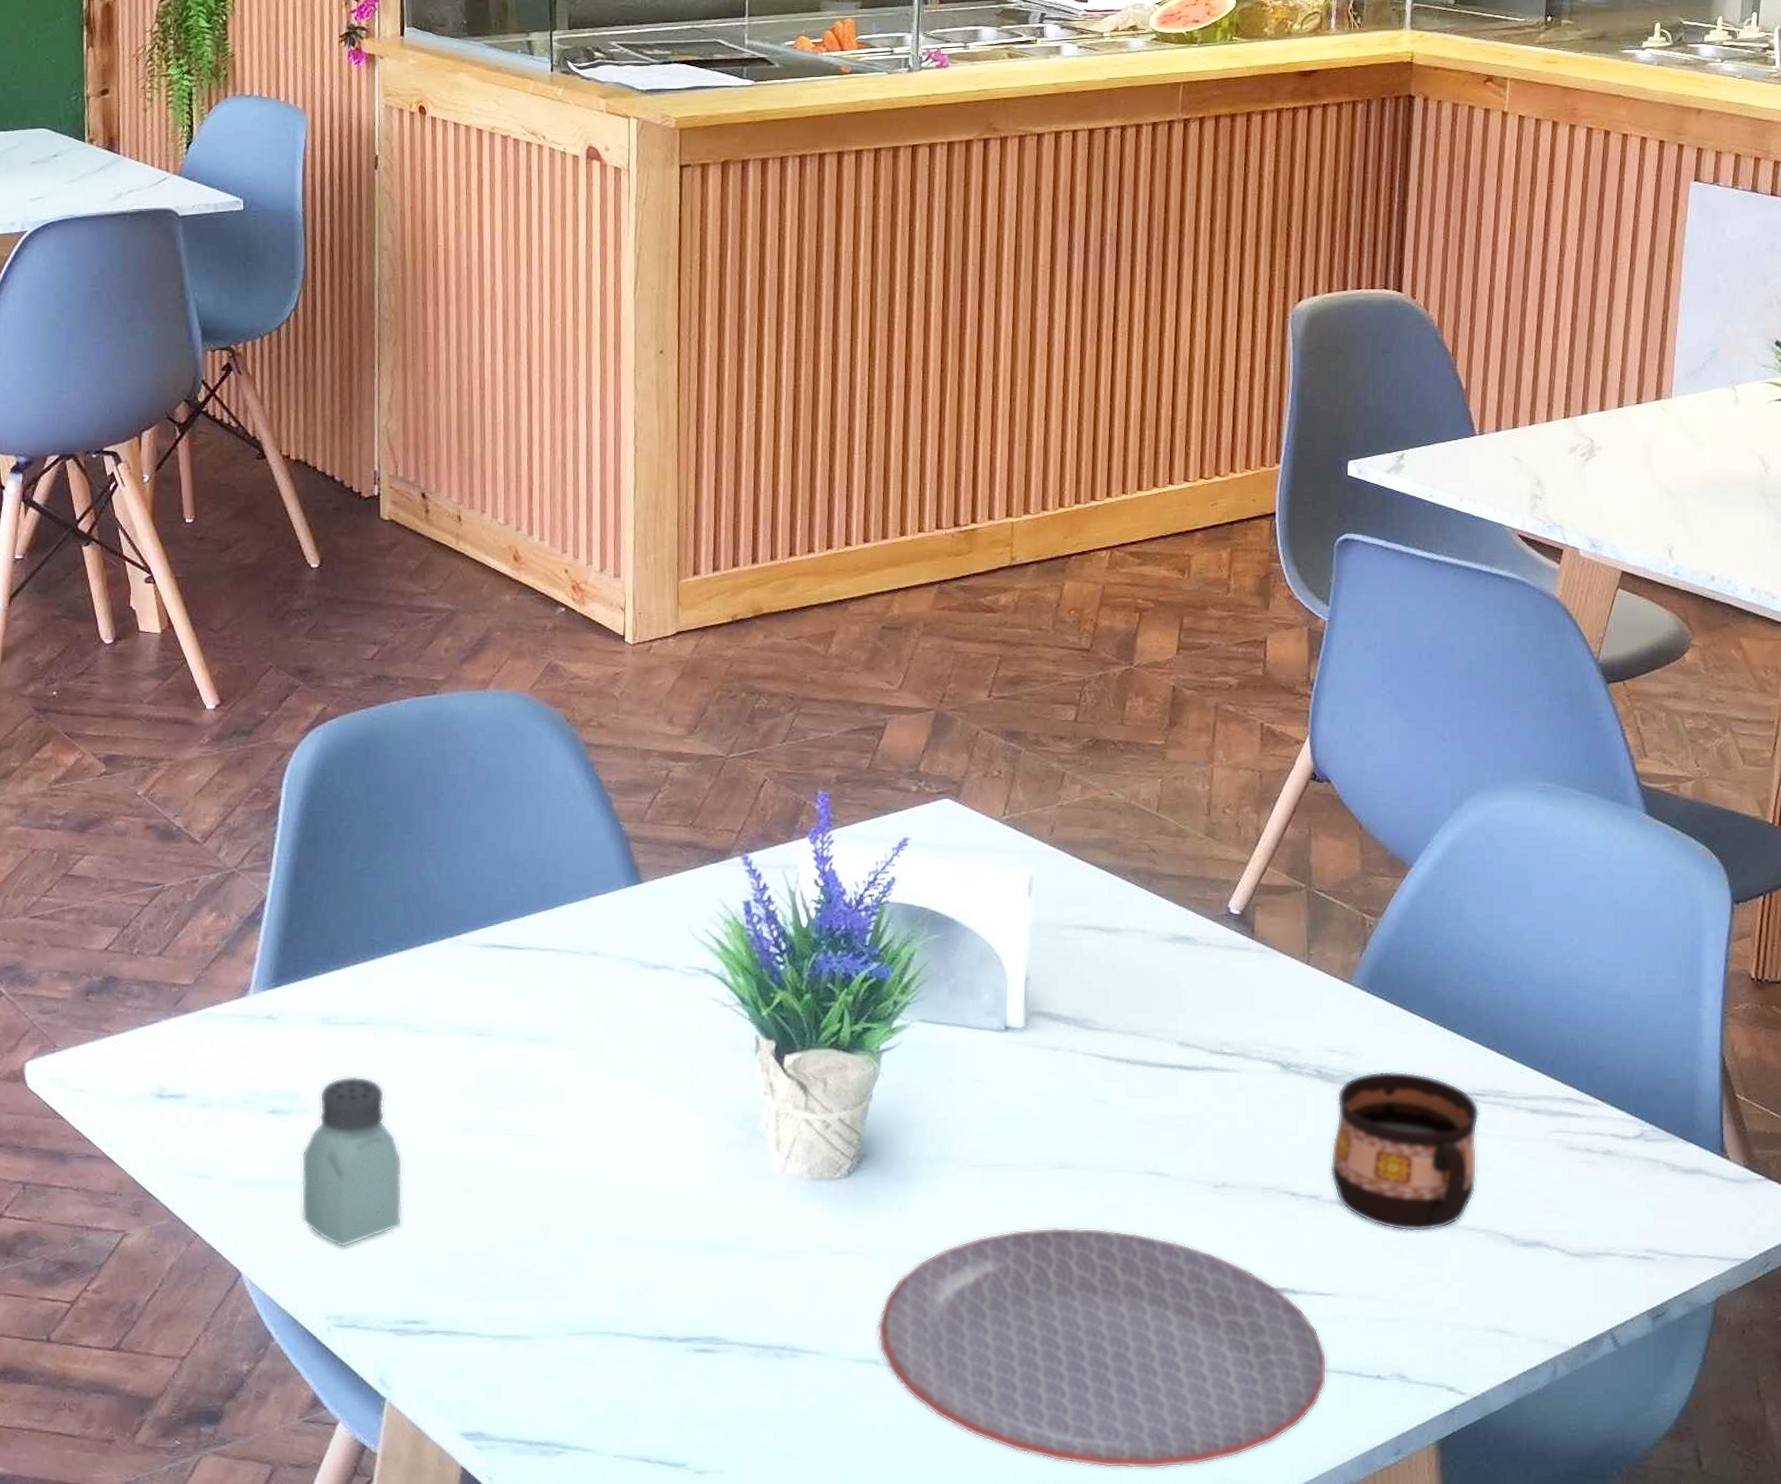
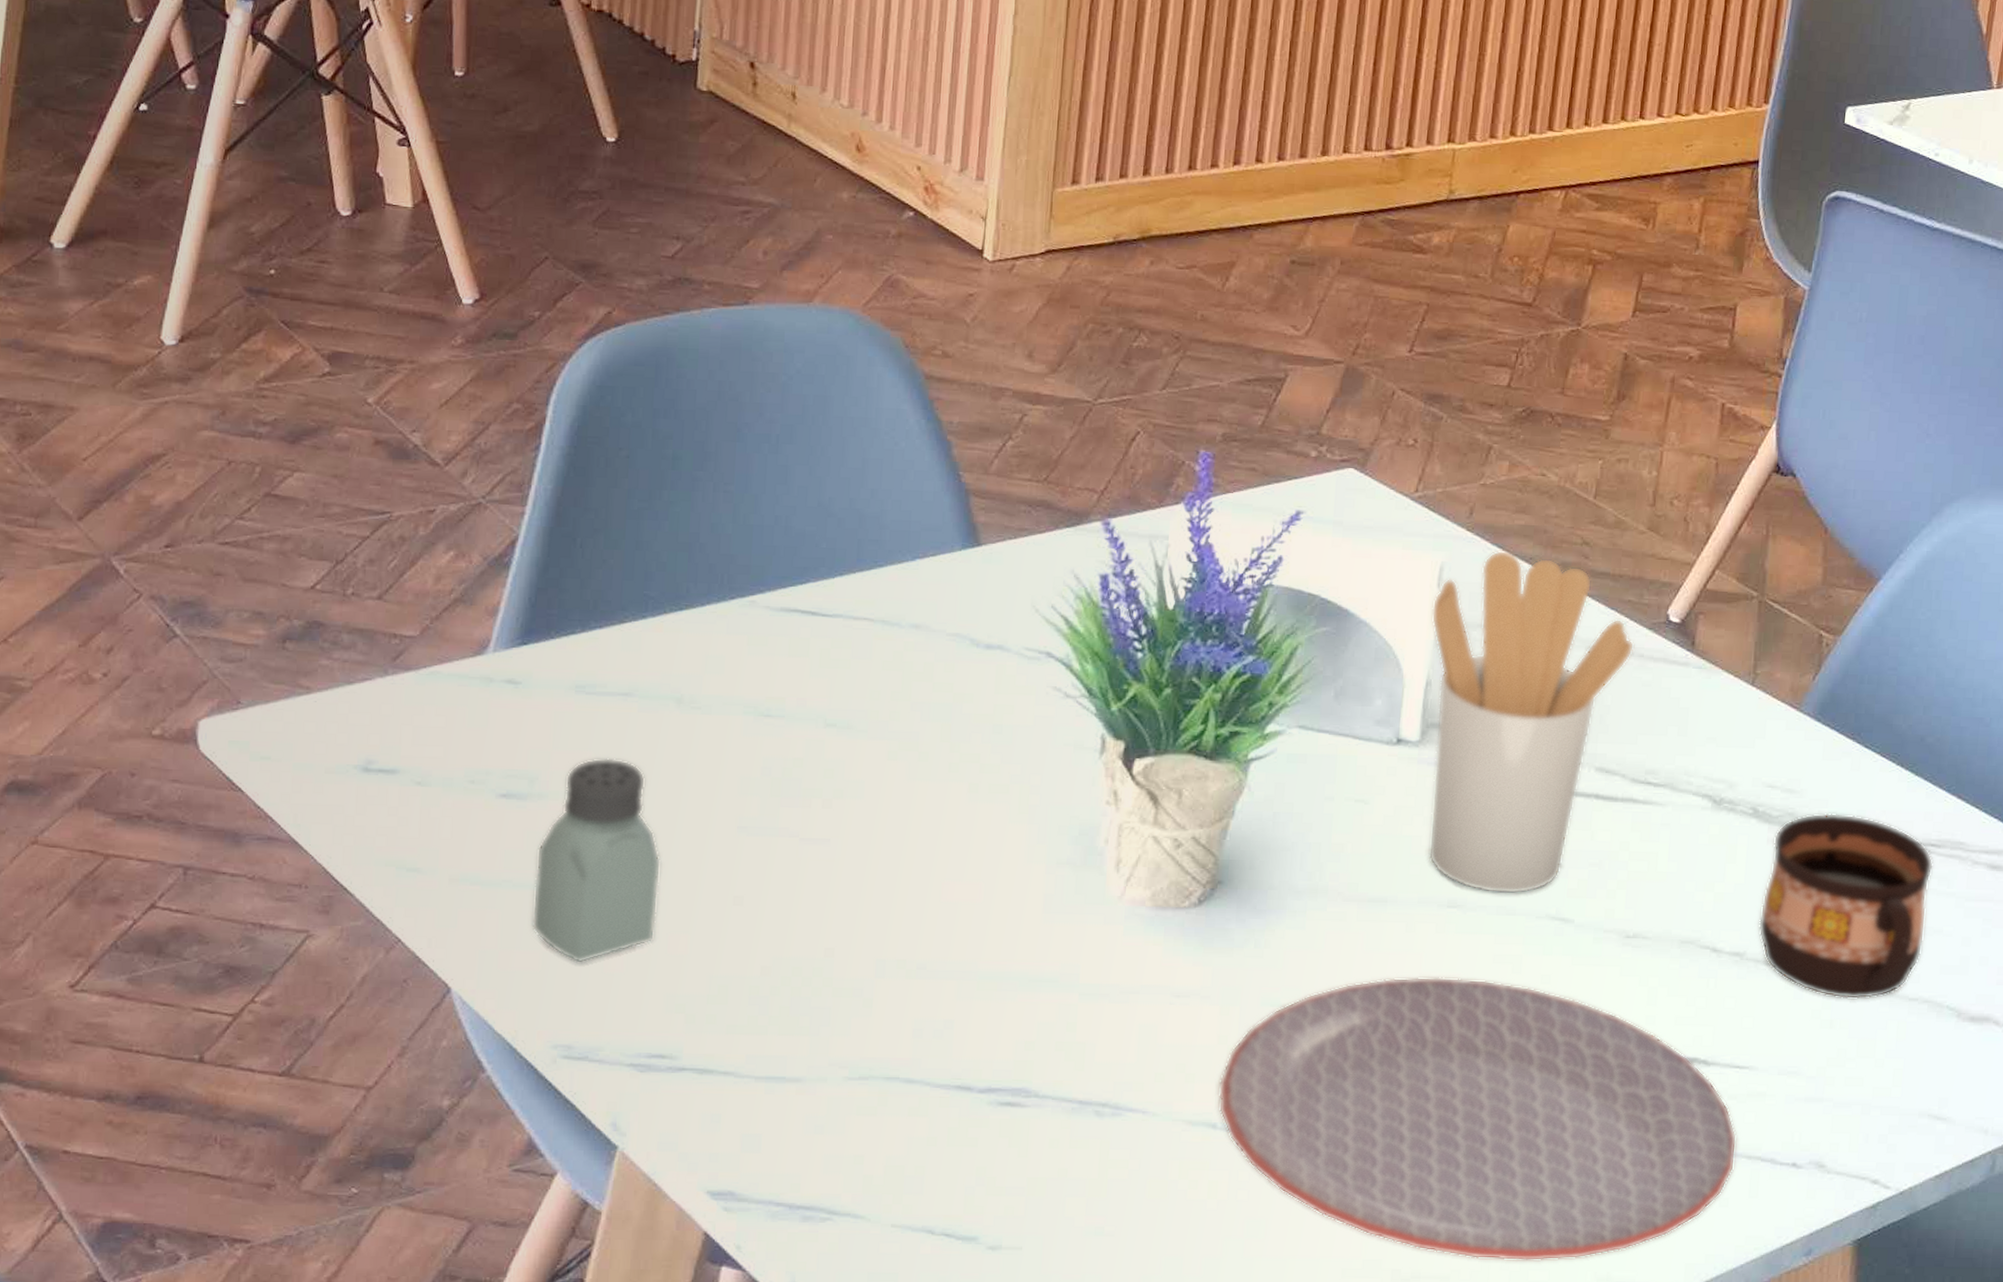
utensil holder: none [1025,860,1202,1154] -> present [1428,550,1635,894]

